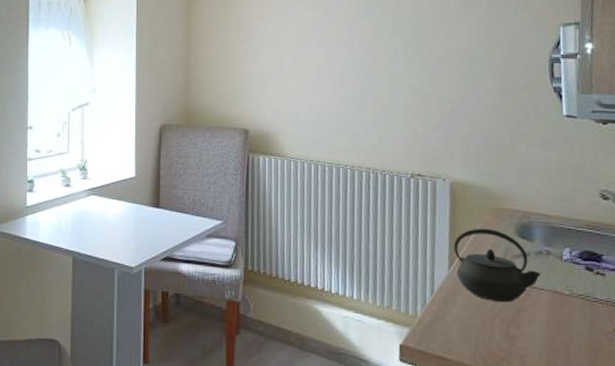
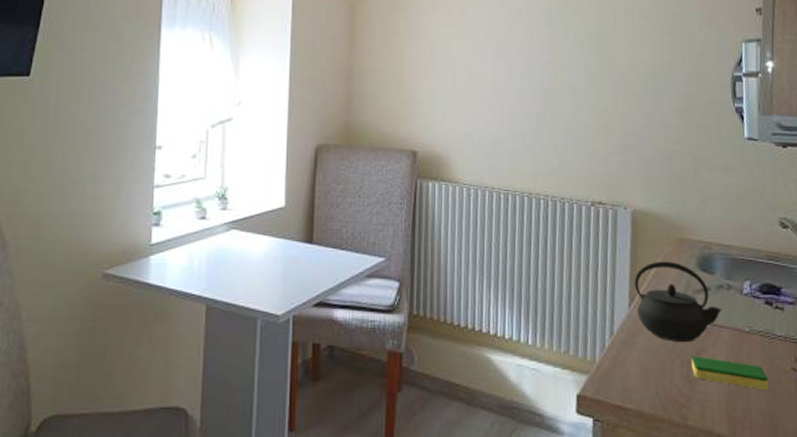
dish sponge: none [511,315,590,349] -> present [691,356,768,390]

